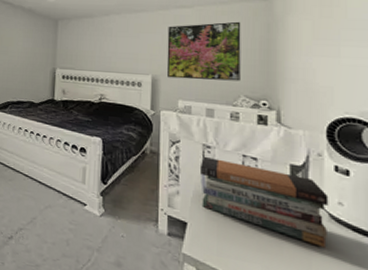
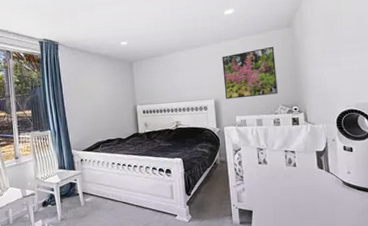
book stack: present [199,156,329,248] -> none [256,157,343,206]

